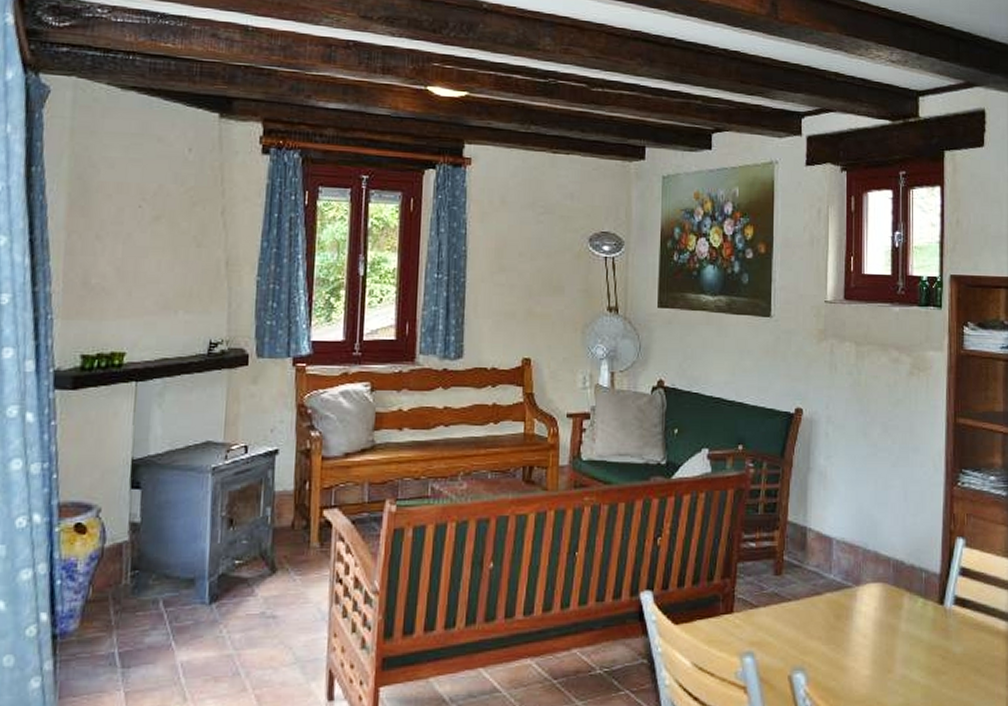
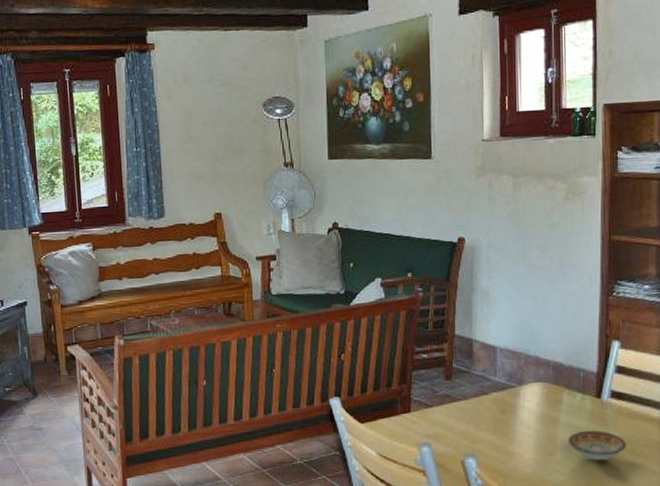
bowl: none [908,642,971,681] -> present [568,430,627,461]

